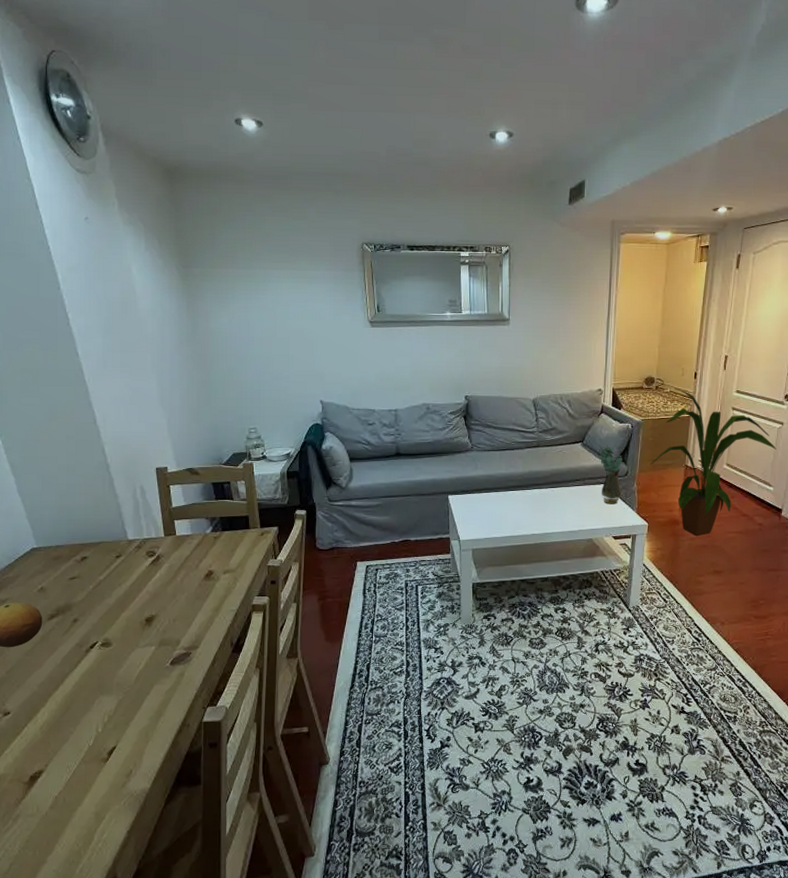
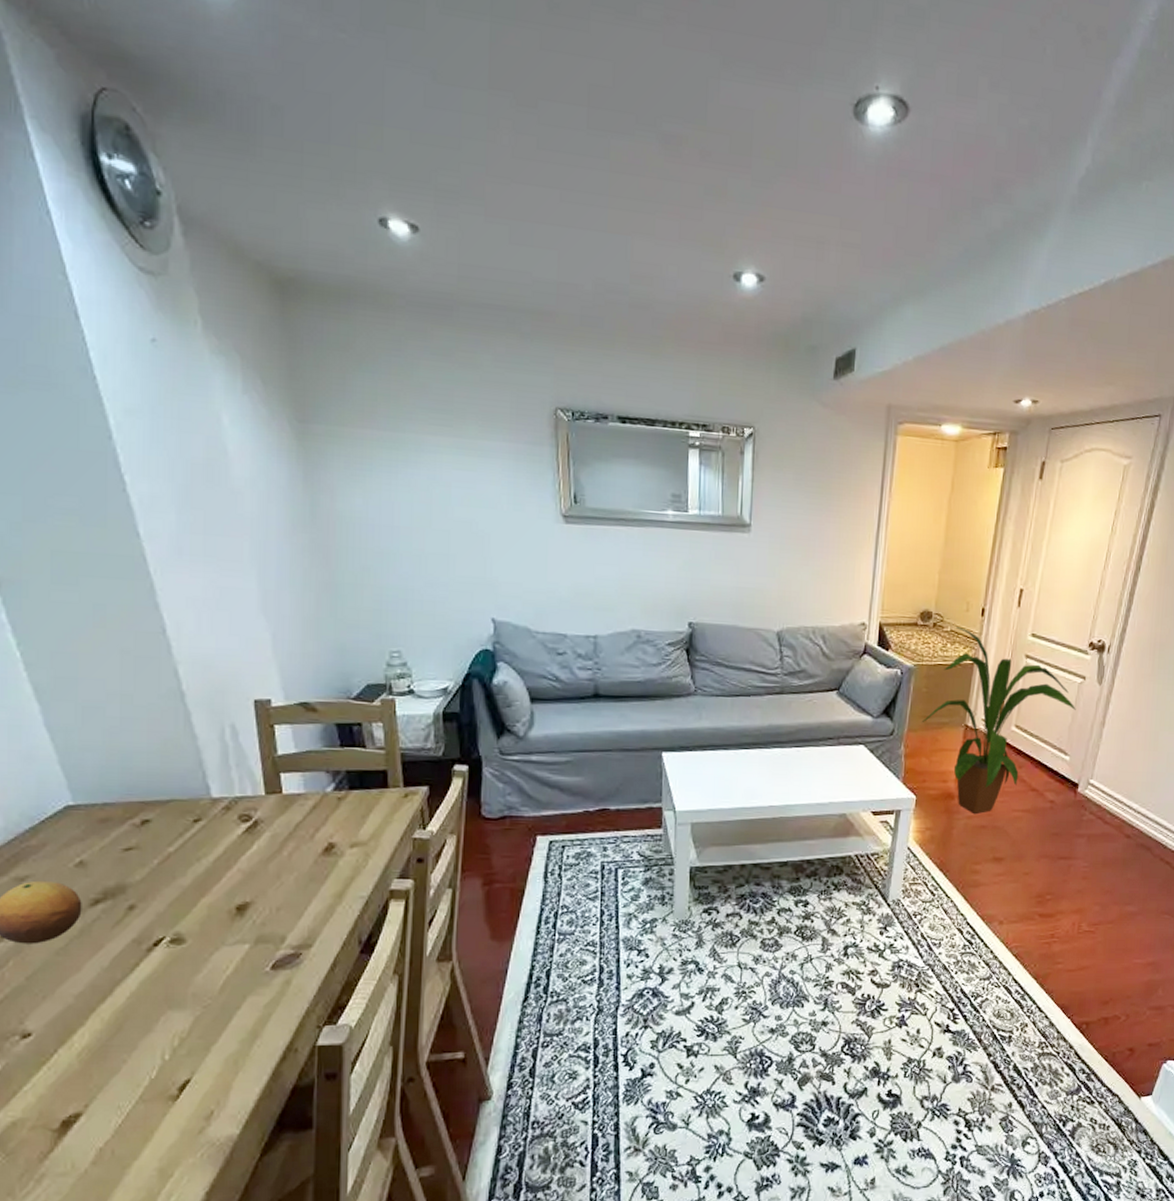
vase: present [598,445,623,504] -> none [858,694,889,771]

